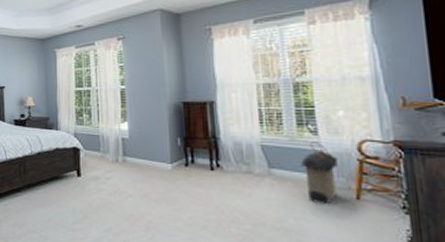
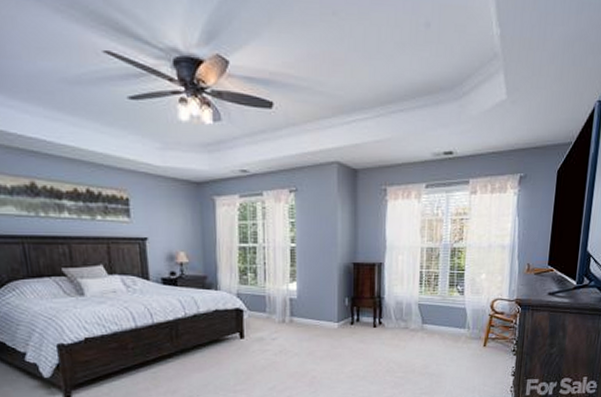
laundry hamper: present [300,142,338,205] -> none [447,300,475,352]

